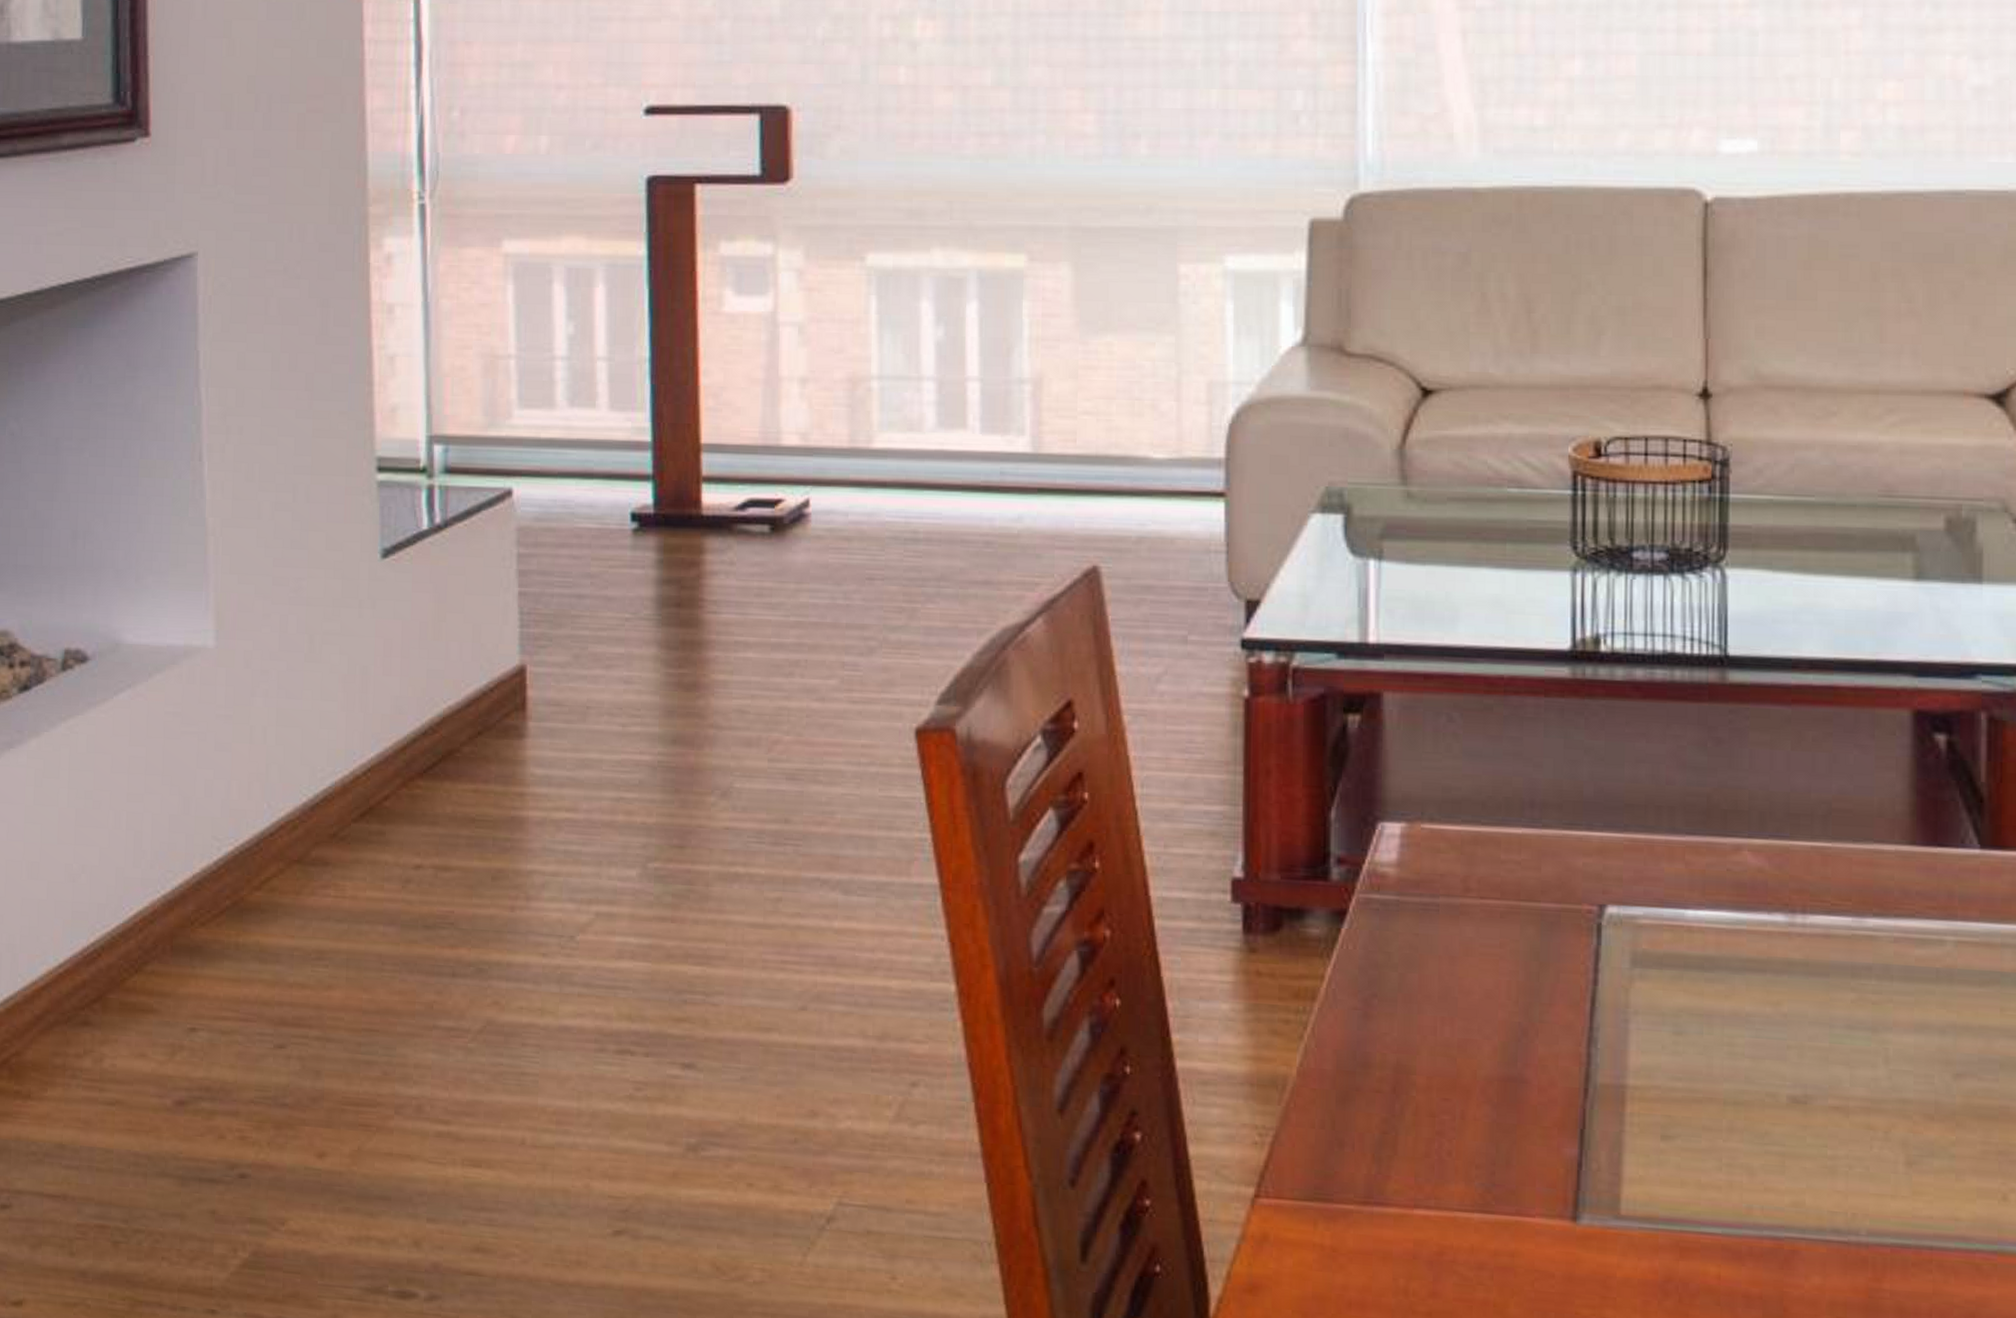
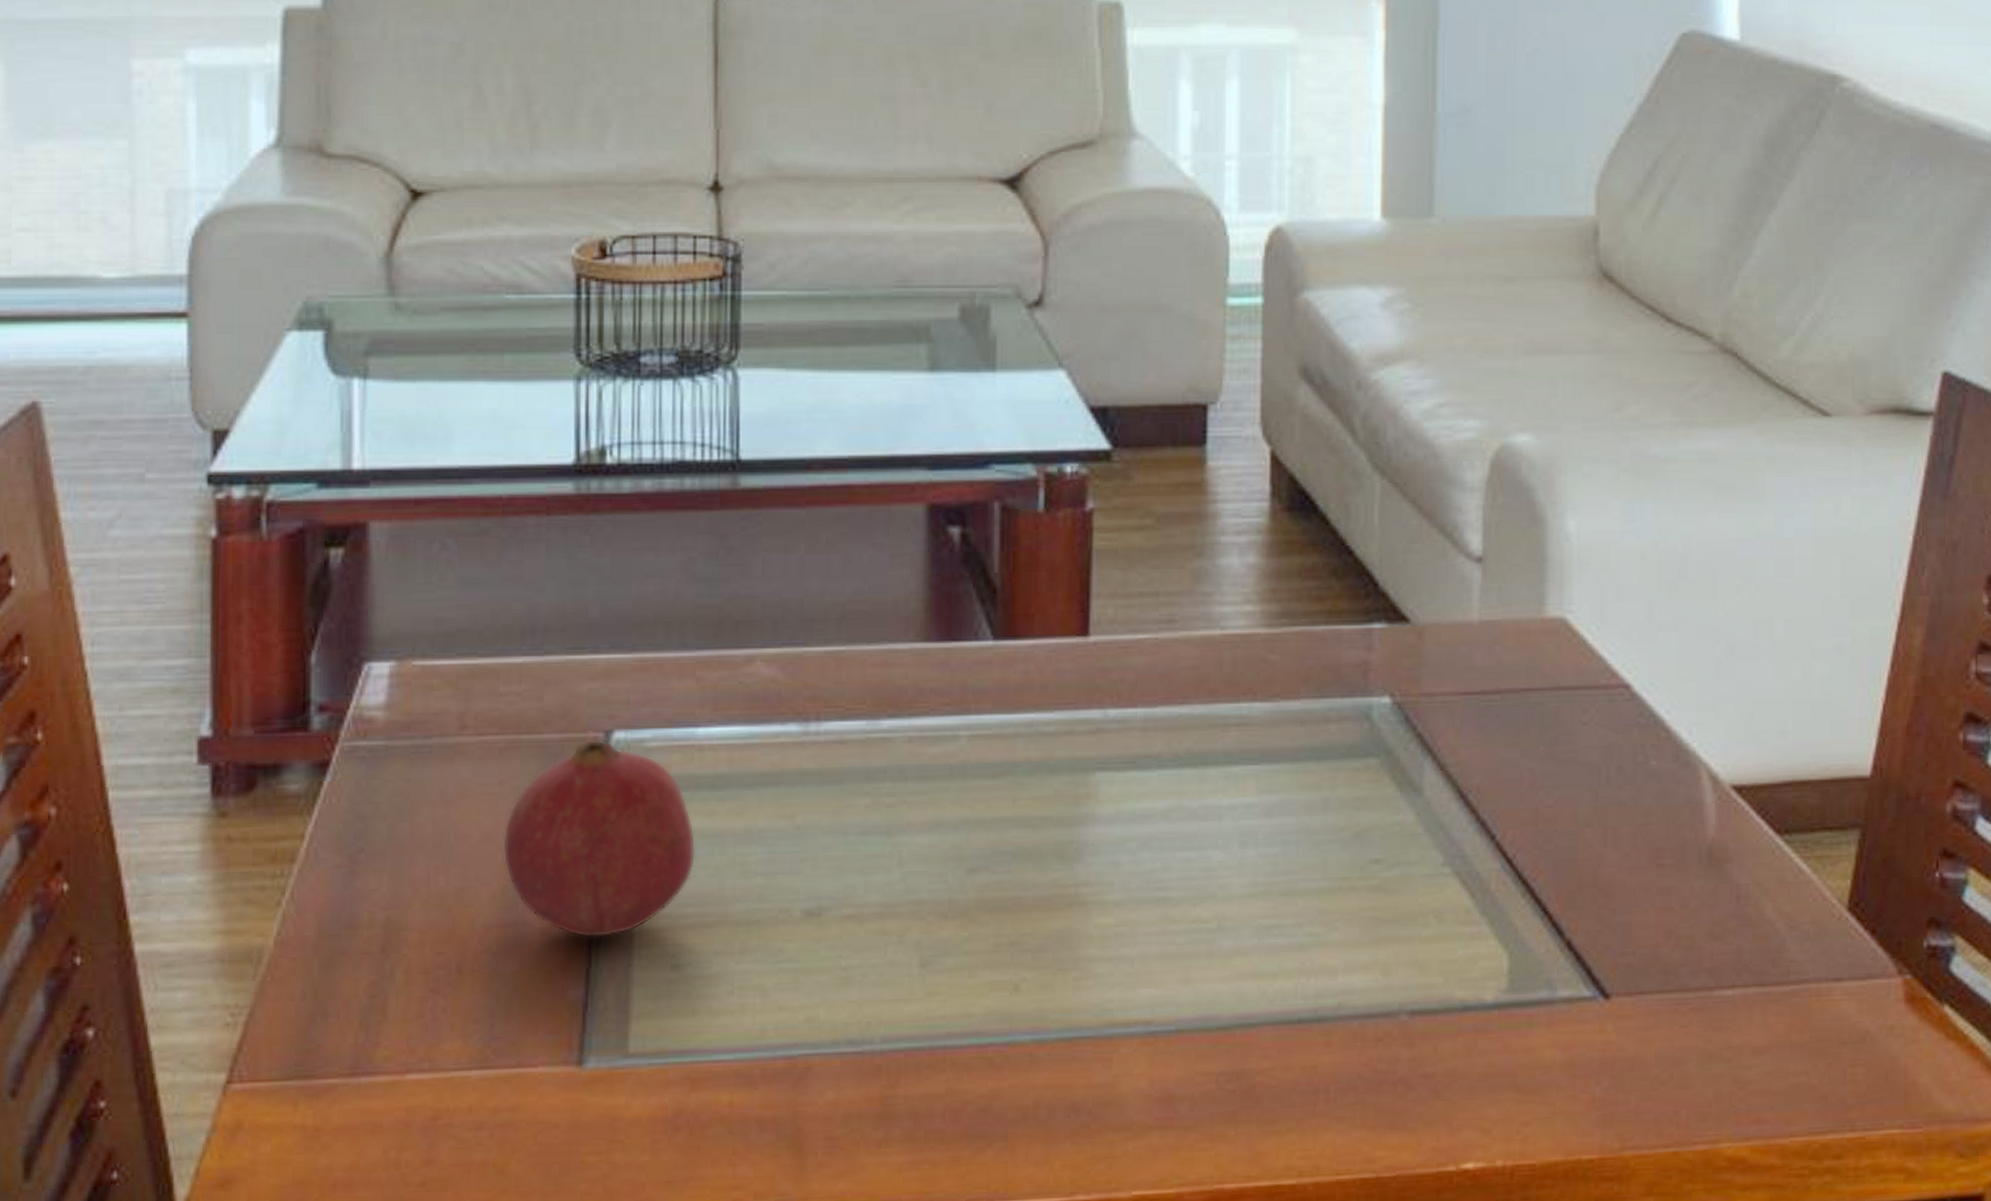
fruit: none [1503,911,1685,1102] -> present [503,738,696,938]

